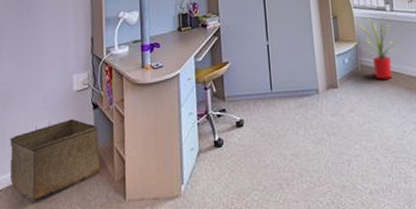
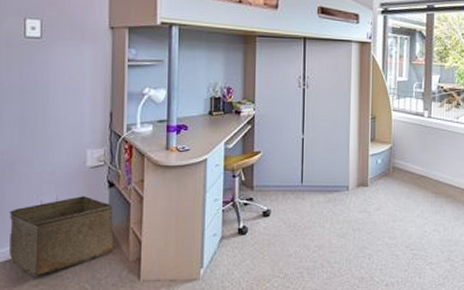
house plant: present [358,16,401,80] -> none [395,120,436,182]

